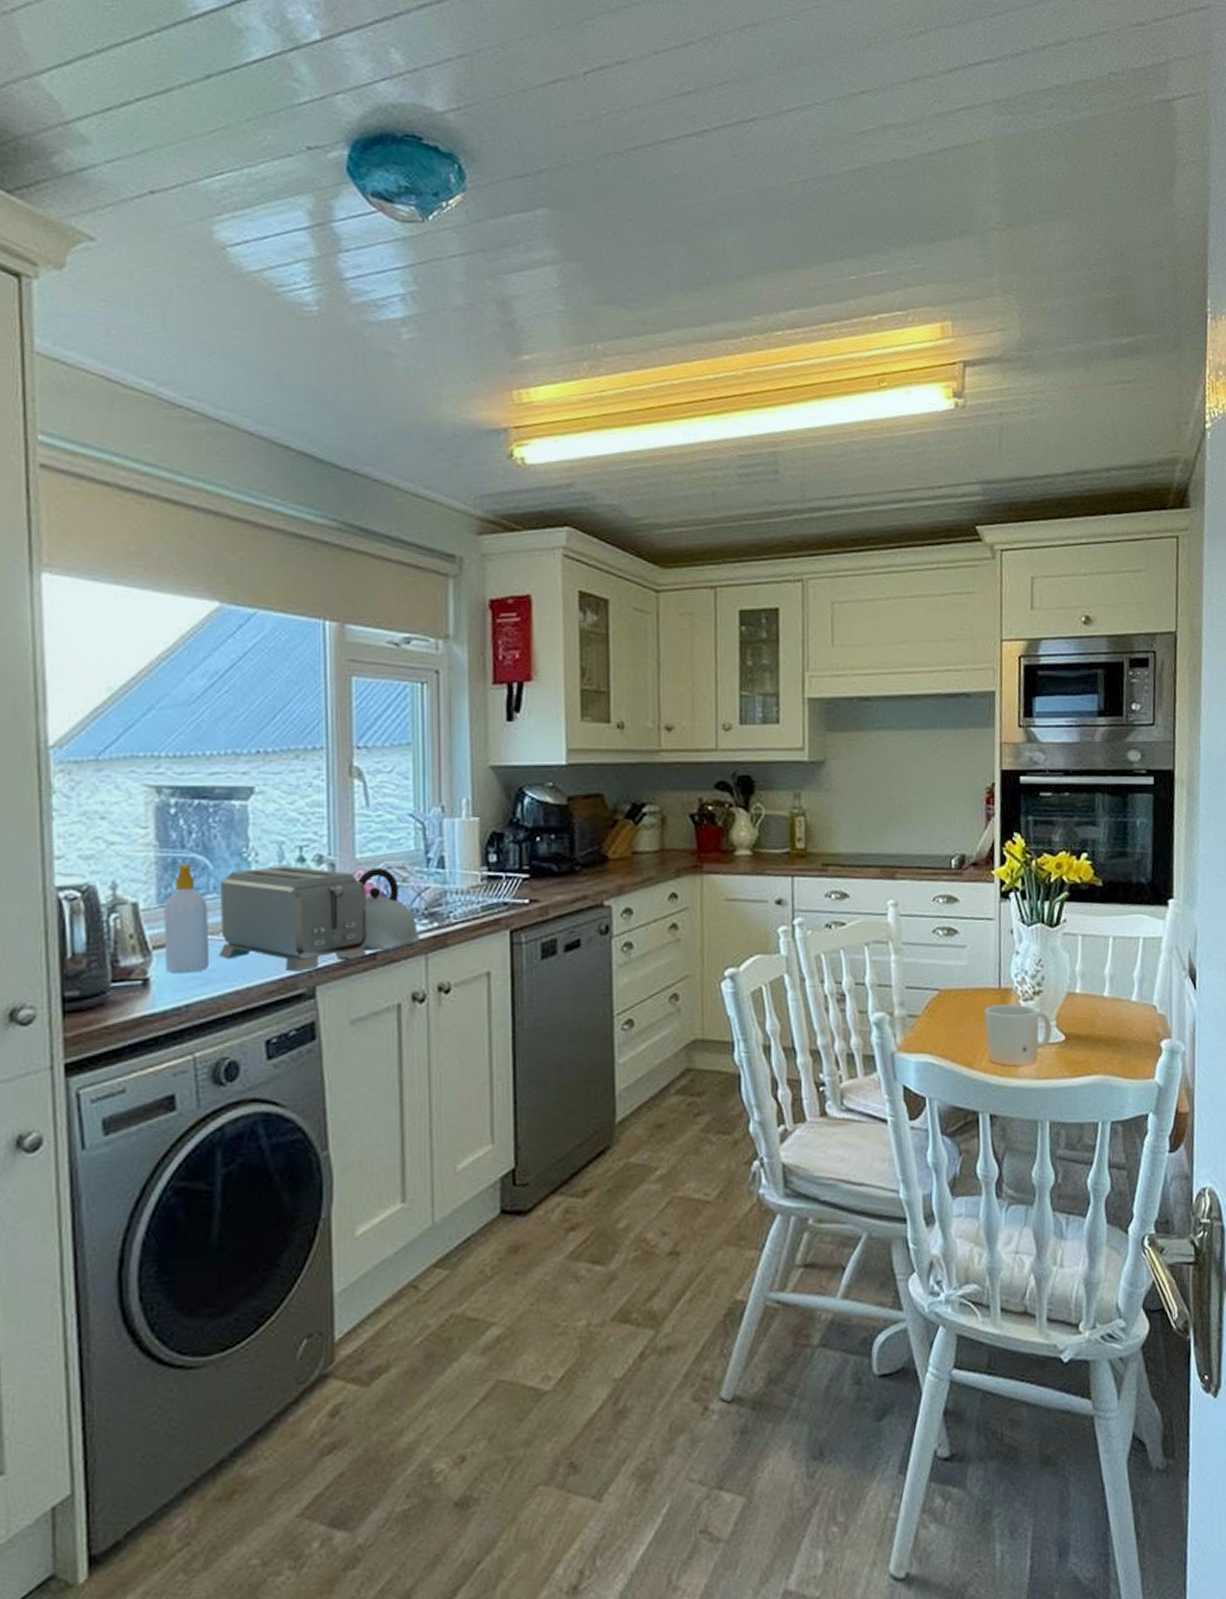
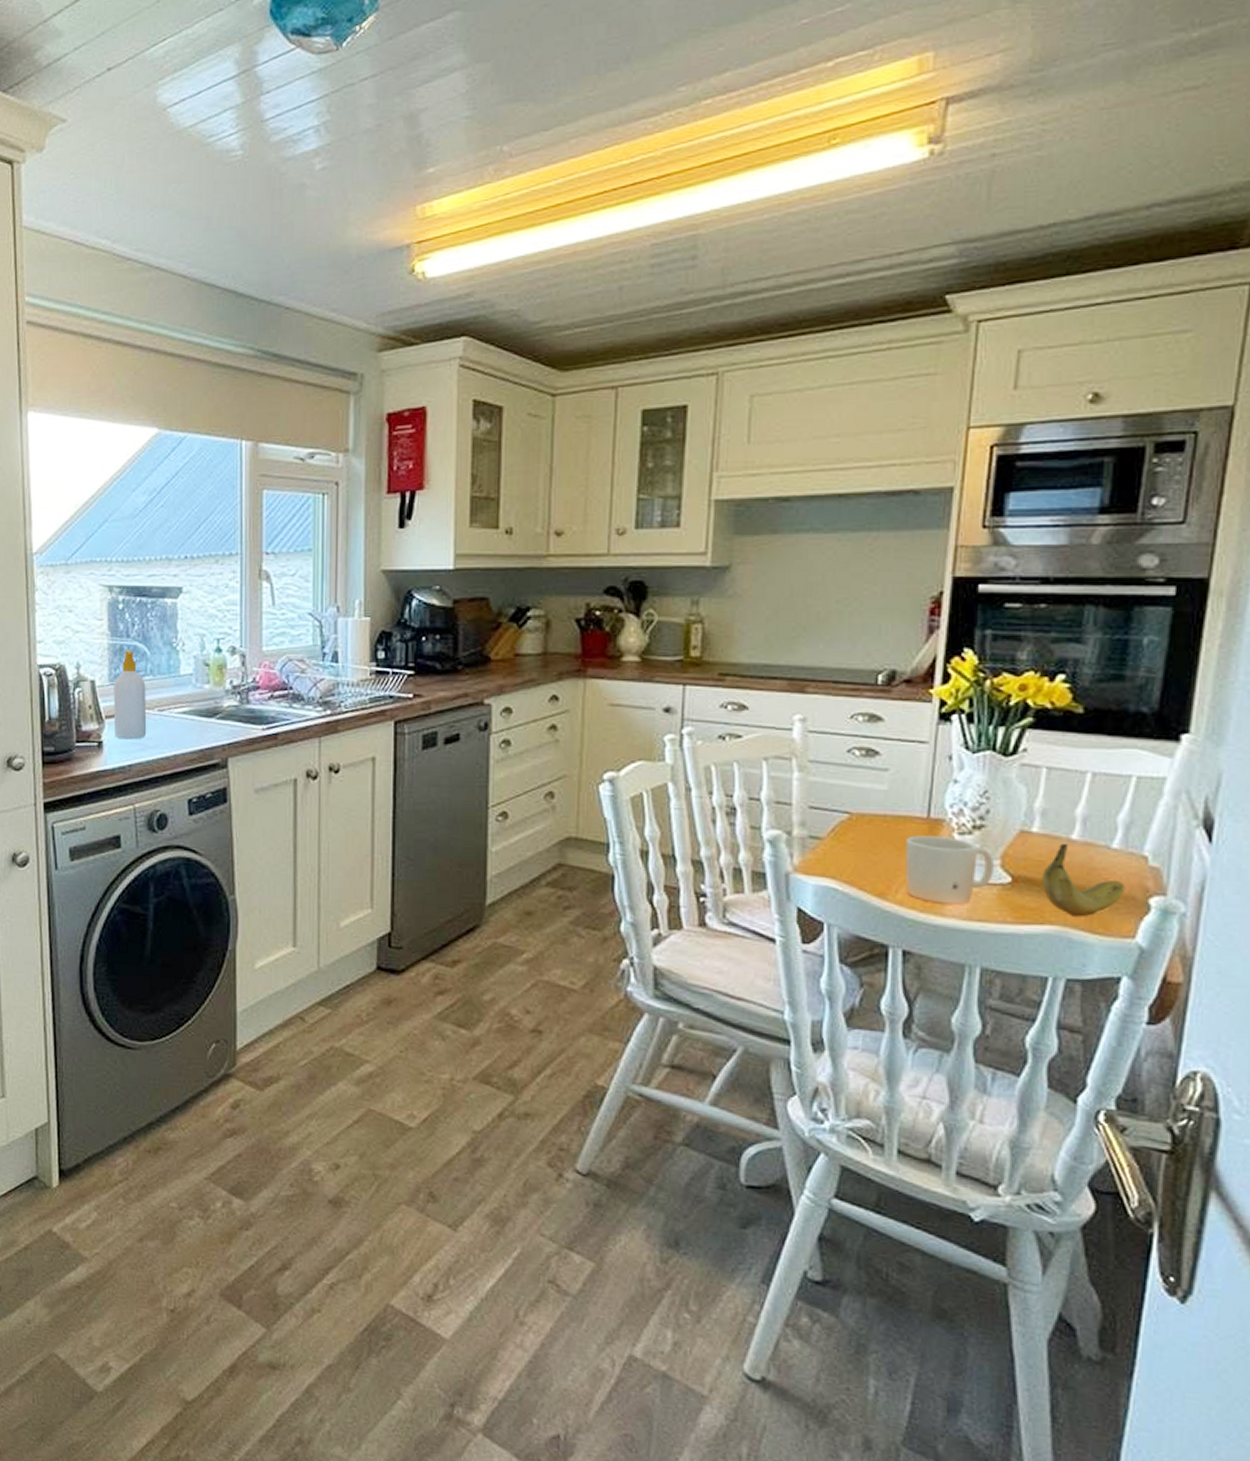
toaster: present [219,866,368,973] -> none [154,655,271,746]
kettle: present [357,868,420,952] -> none [263,660,314,732]
fruit: none [1086,1000,1144,1065] -> present [1041,843,1126,917]

